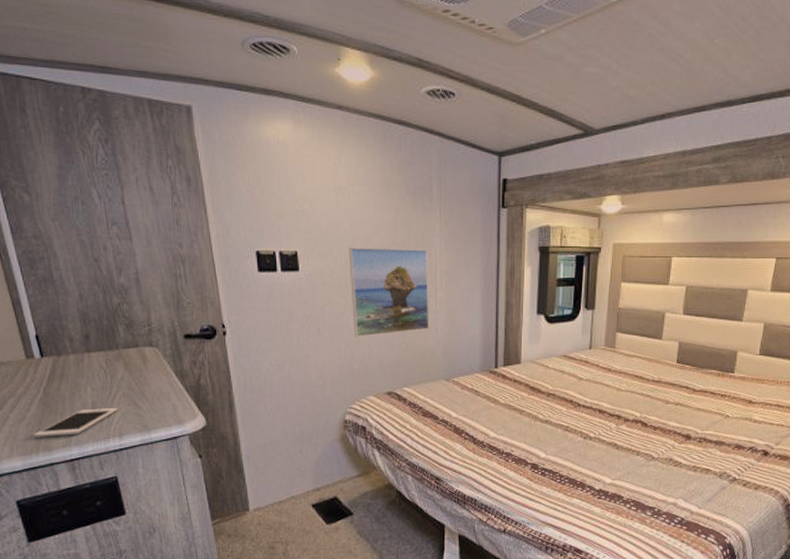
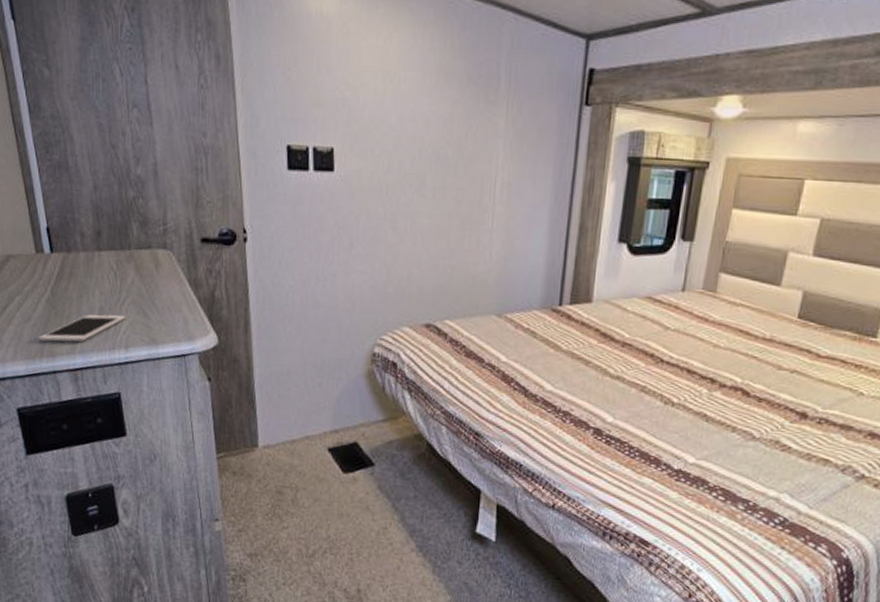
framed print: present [348,247,430,337] -> none [392,145,487,256]

